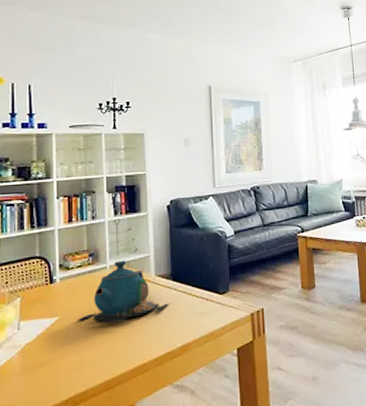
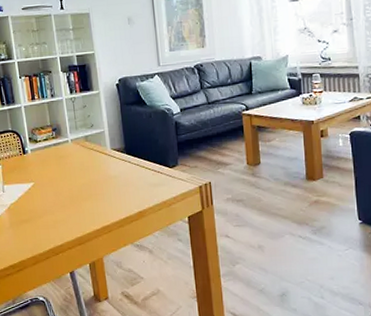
teapot: present [77,260,170,325] -> none [49,135,126,190]

